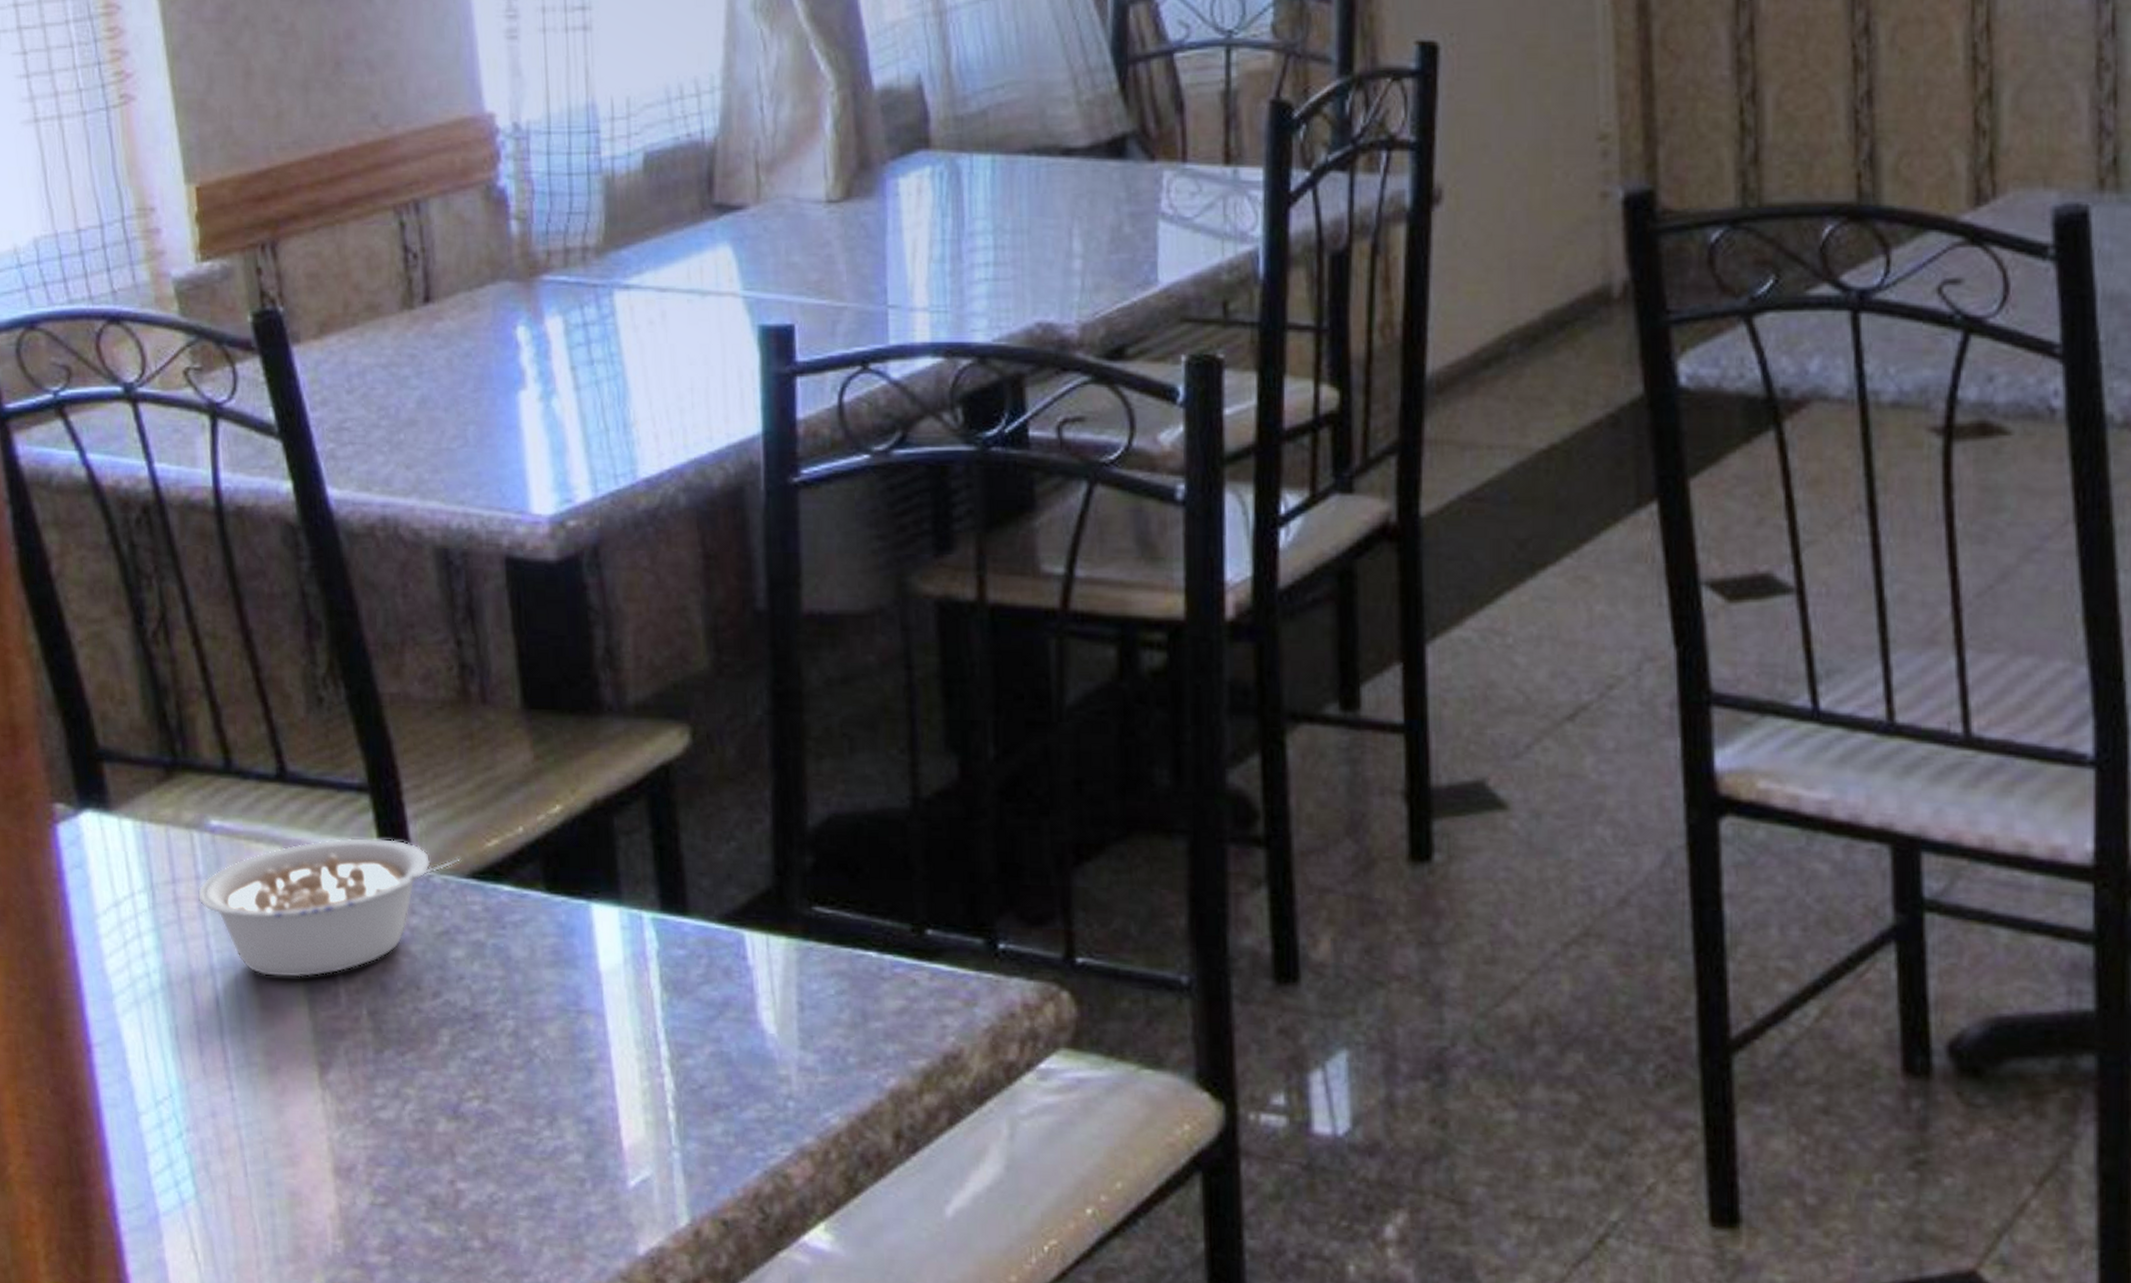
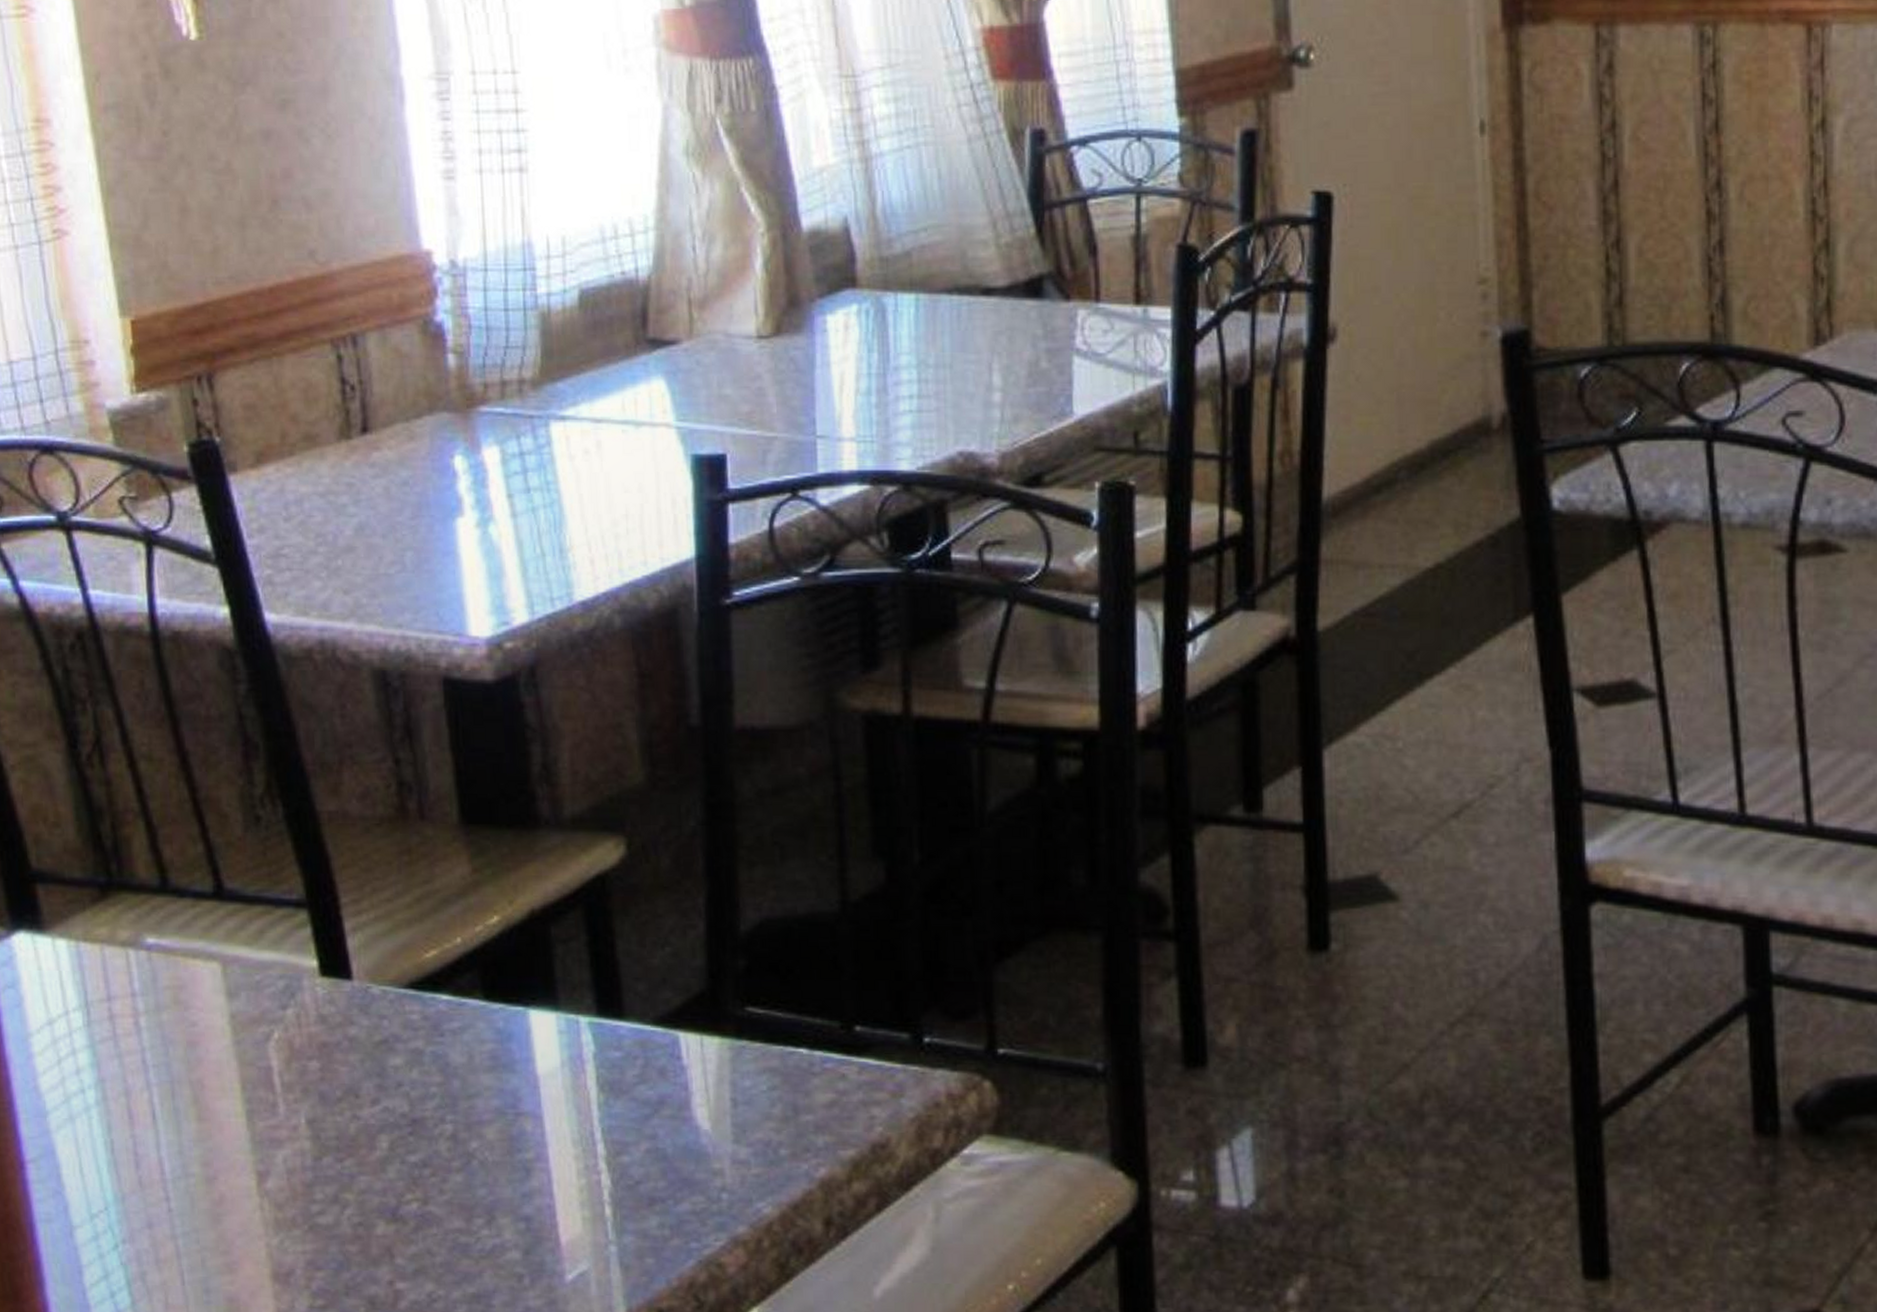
legume: present [197,837,462,978] -> none [133,951,400,1090]

